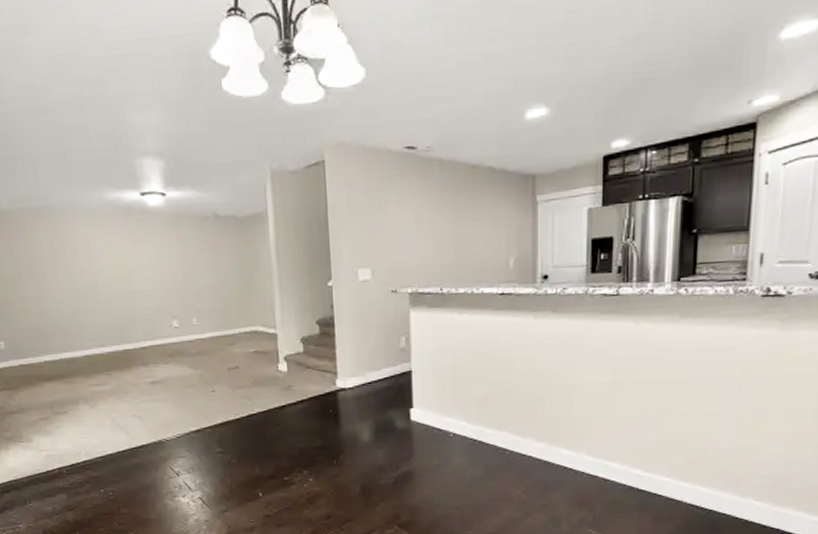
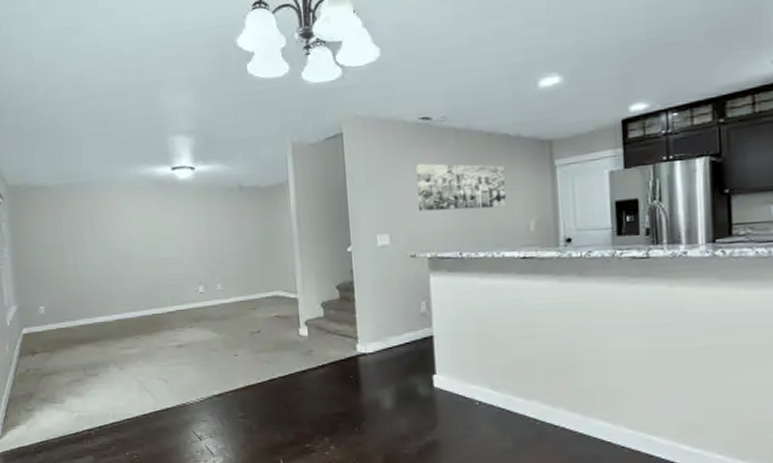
wall art: none [400,195,487,246] -> present [416,163,506,212]

